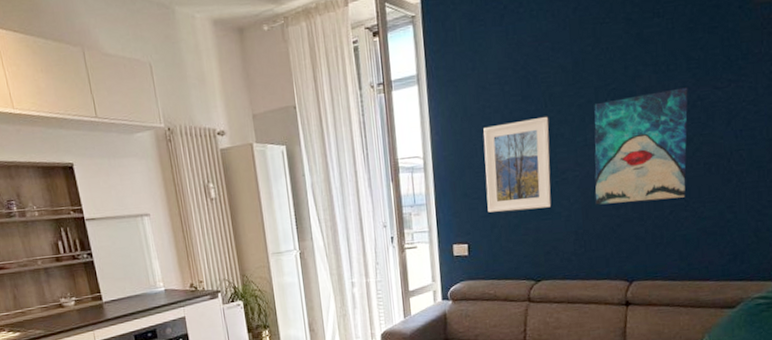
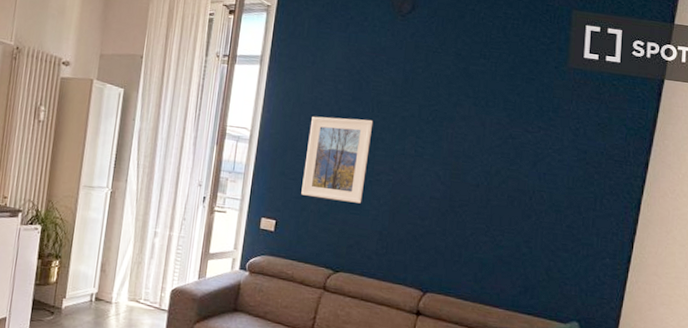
wall art: present [594,87,688,205] -> none [403,119,502,223]

